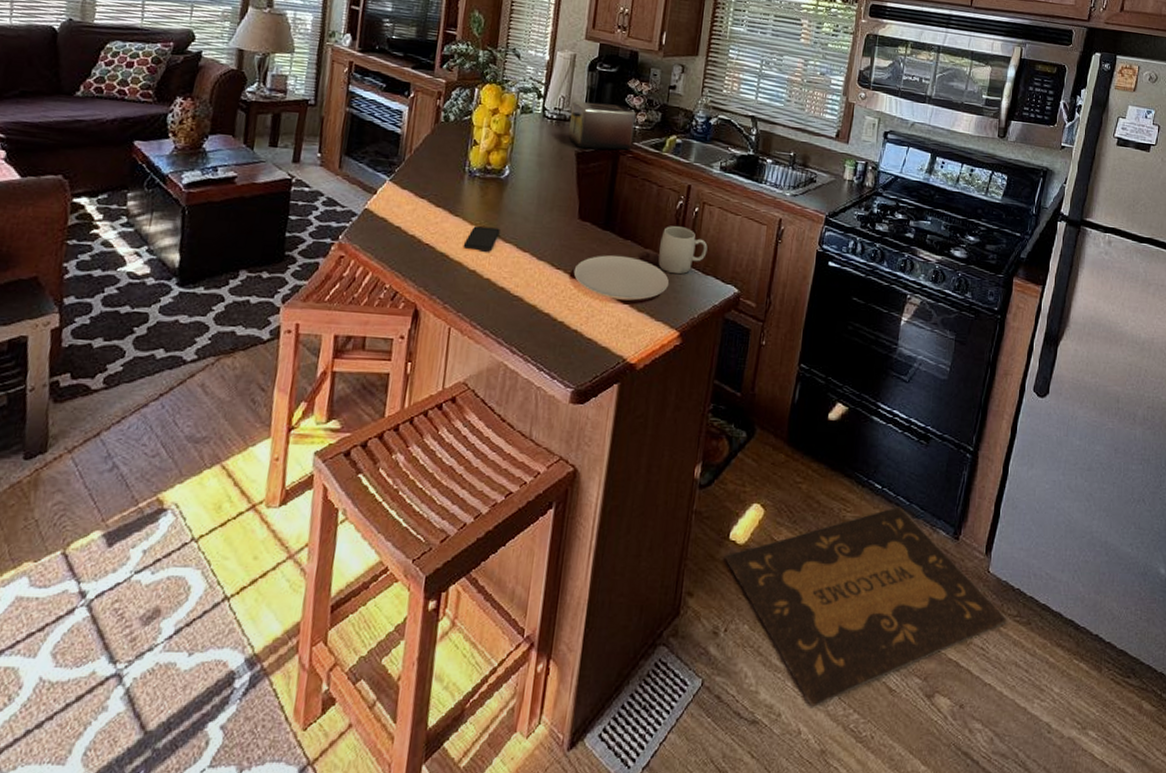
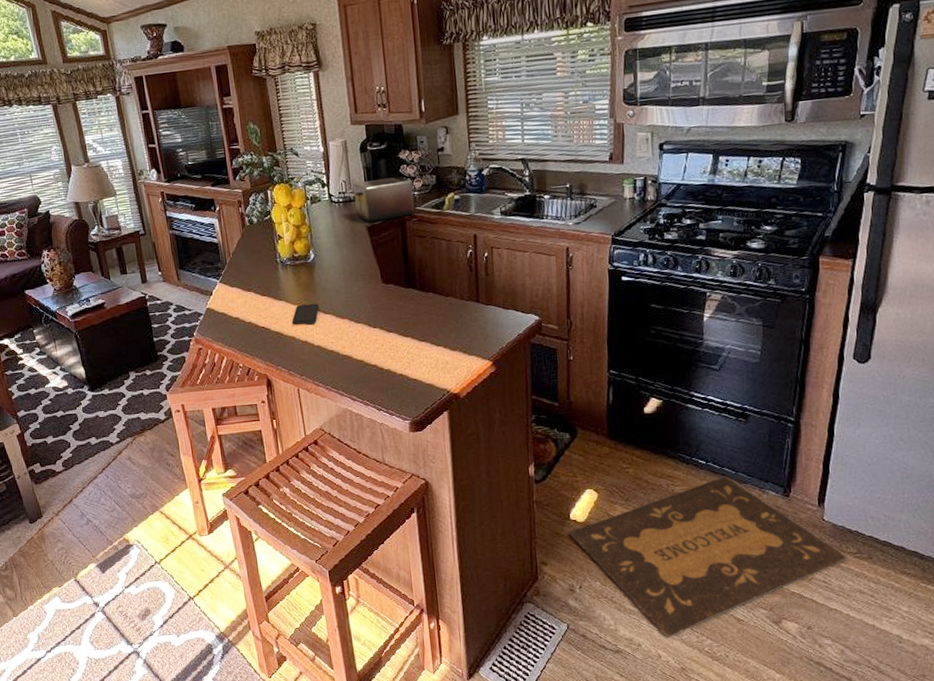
plate: present [573,255,670,301] -> none [388,306,475,344]
mug: present [658,226,708,275] -> none [458,272,503,314]

